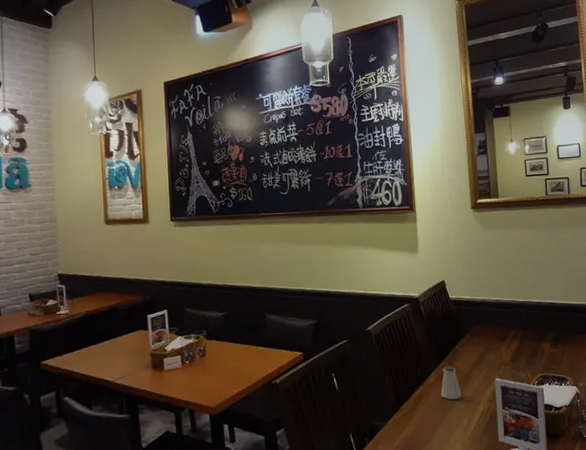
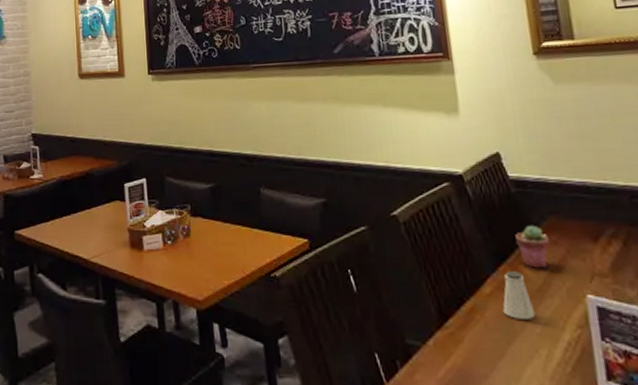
potted succulent: none [452,333,474,363] -> present [515,226,550,268]

